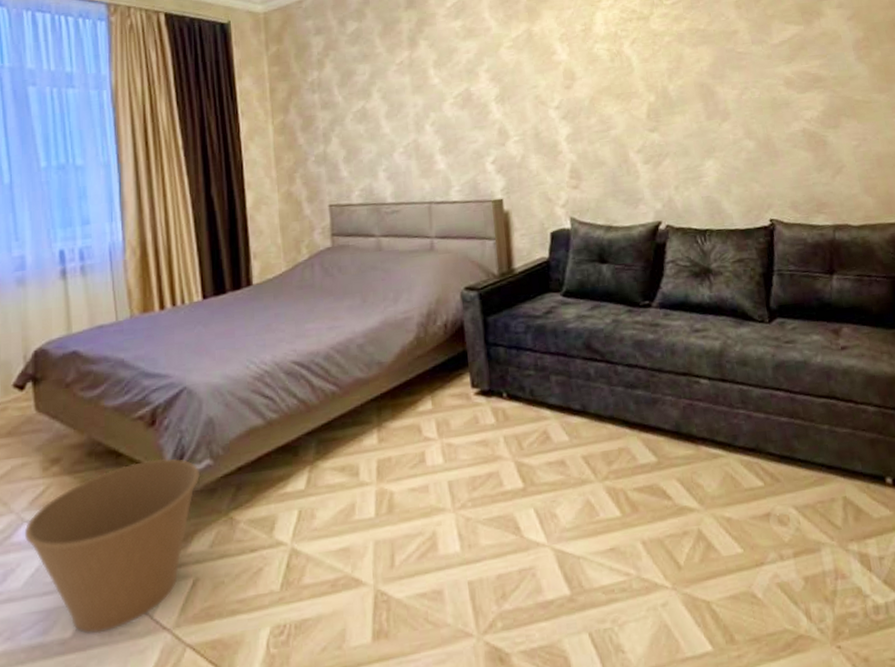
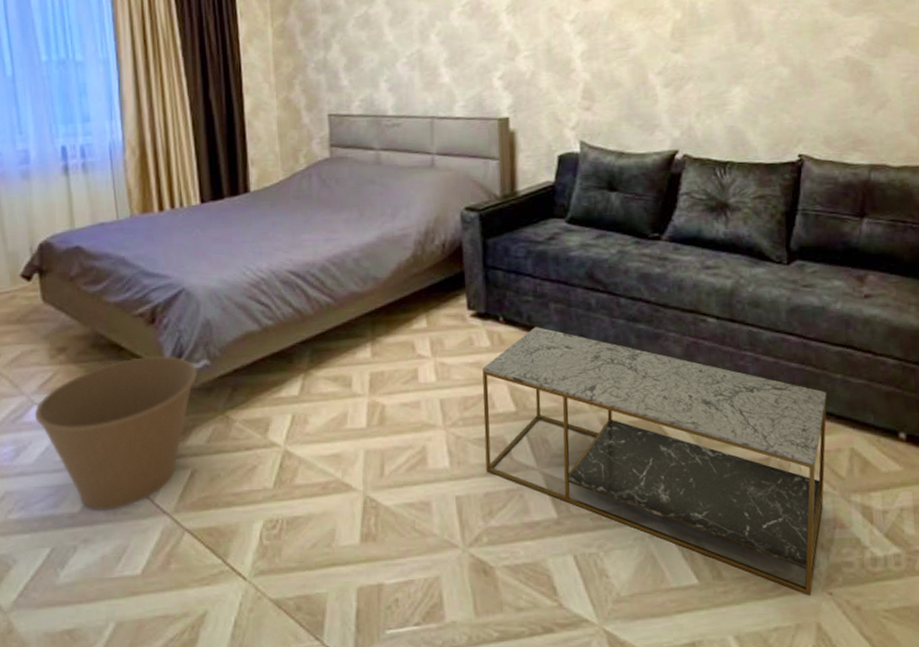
coffee table: none [489,399,824,652] -> present [482,326,827,596]

